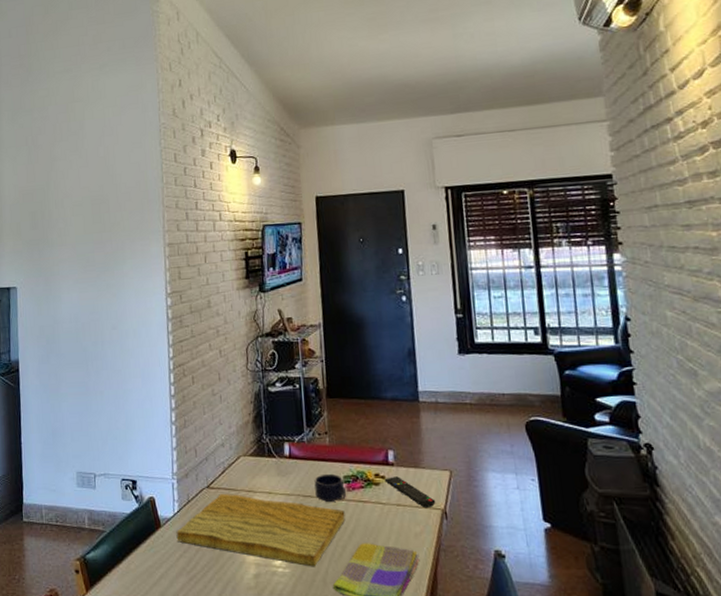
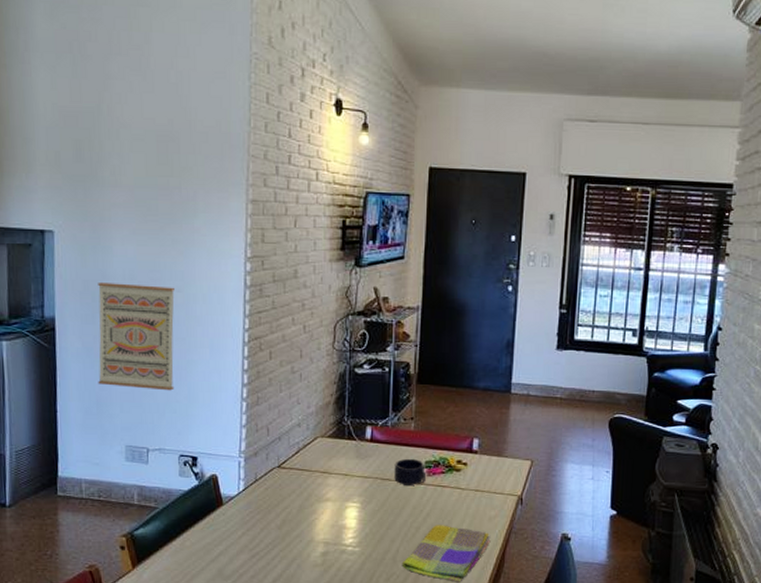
wall art: none [51,325,115,419] -> present [98,283,175,391]
cutting board: present [176,494,346,567] -> none [240,474,422,546]
remote control: present [384,476,436,509] -> none [466,464,514,495]

